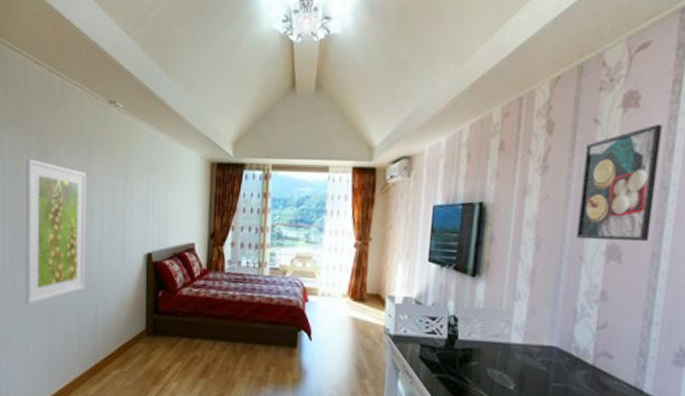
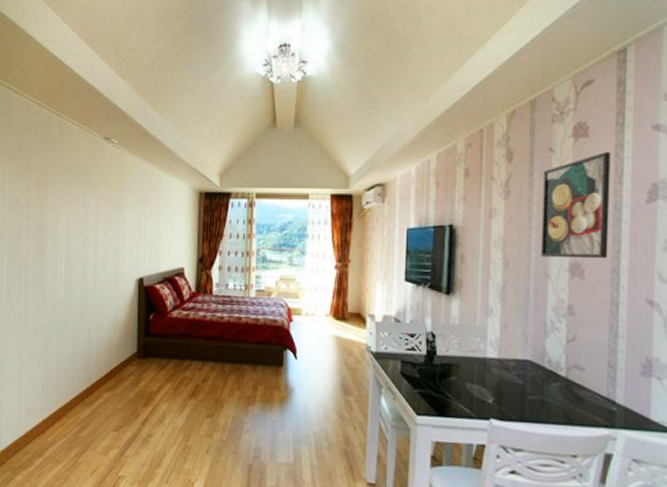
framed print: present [24,158,87,305] -> none [20,190,82,330]

